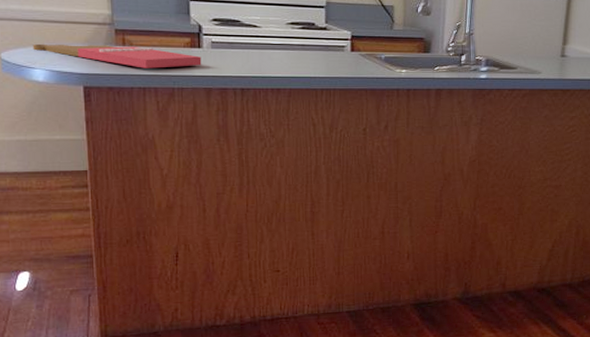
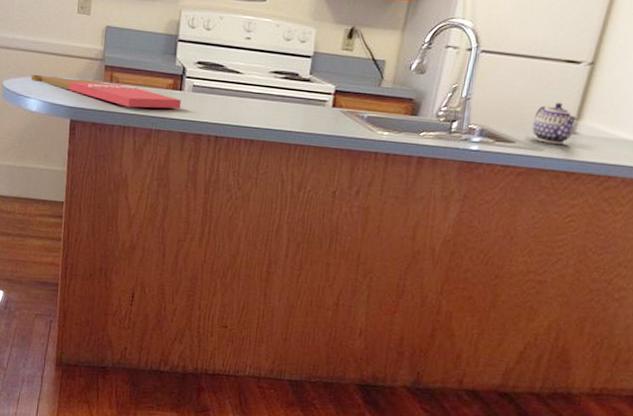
teapot: none [529,31,564,66] -> present [532,102,578,144]

